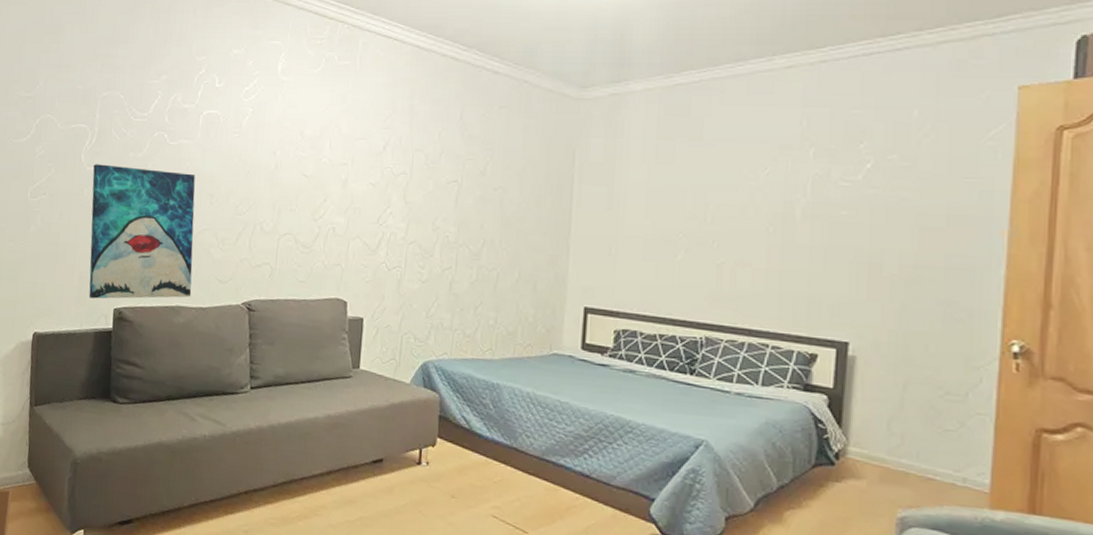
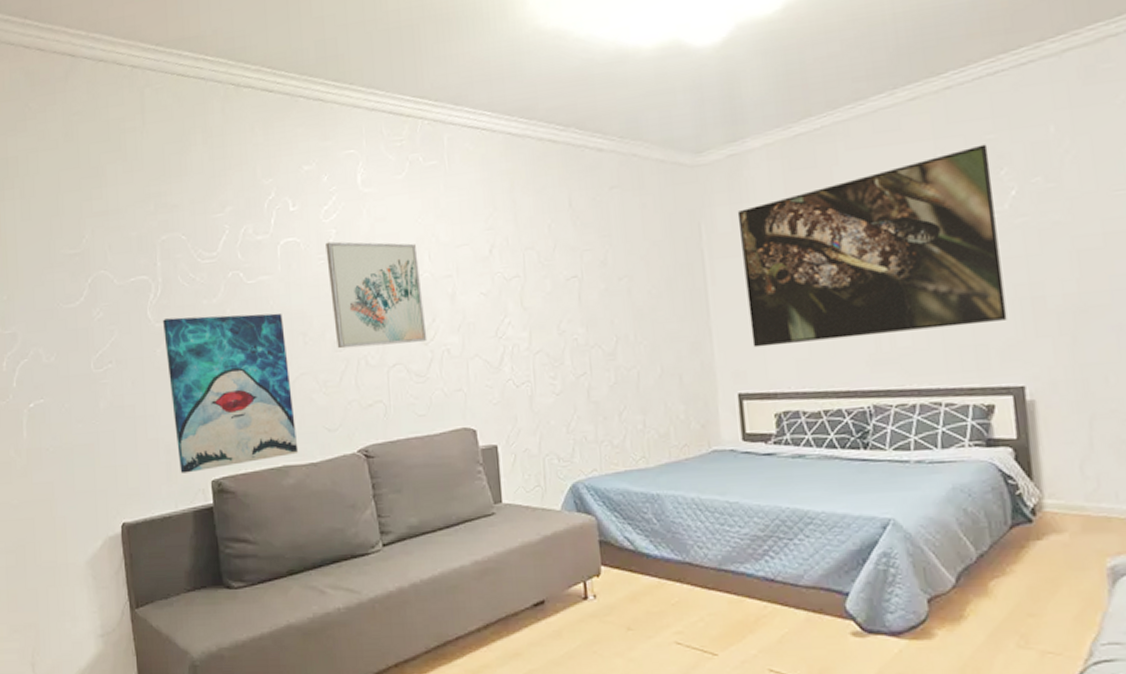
wall art: none [238,119,320,217] -> present [325,241,428,349]
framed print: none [604,117,852,280] -> present [737,144,1008,348]

